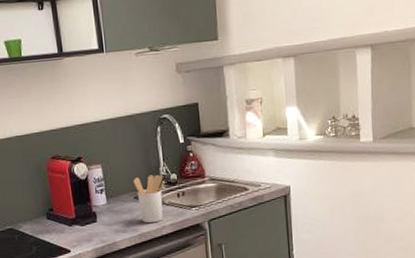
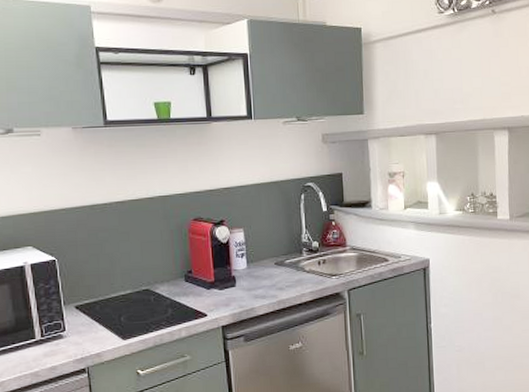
utensil holder: present [133,174,165,224] -> none [275,241,306,290]

